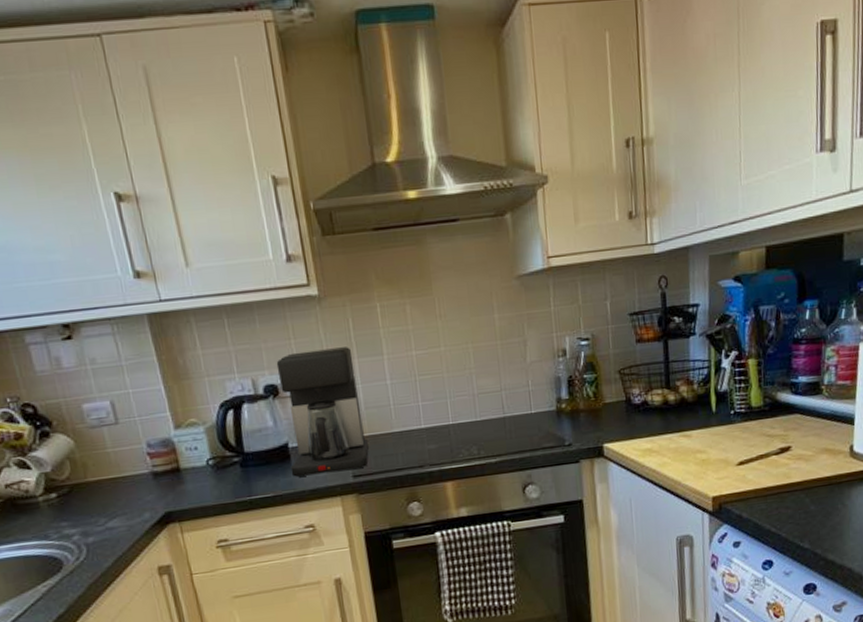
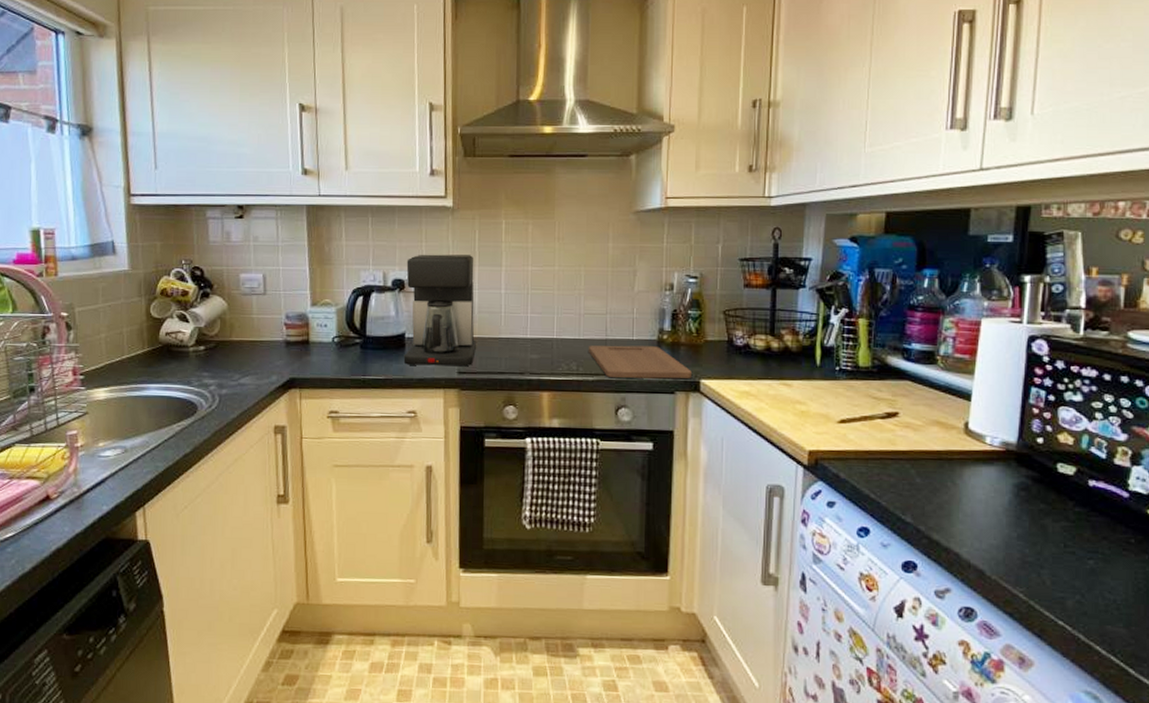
cutting board: none [486,416,594,456] -> present [588,345,692,379]

